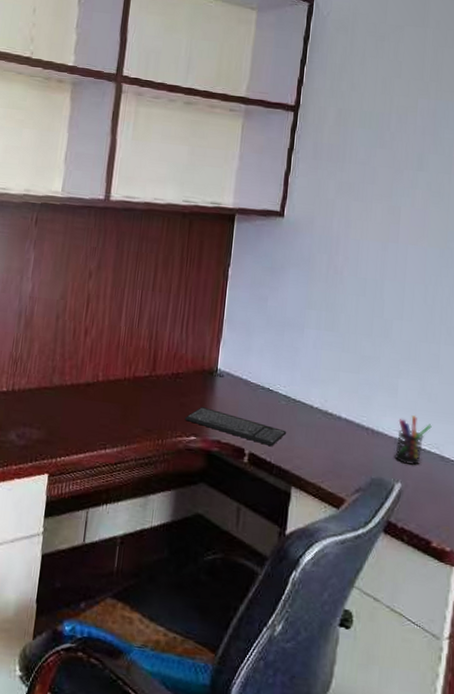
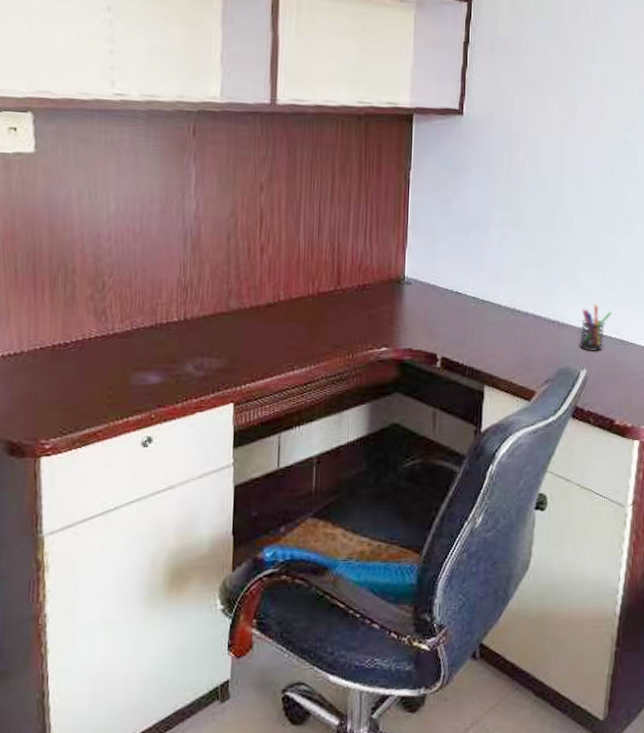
keyboard: present [184,407,287,447] -> none [374,317,477,349]

